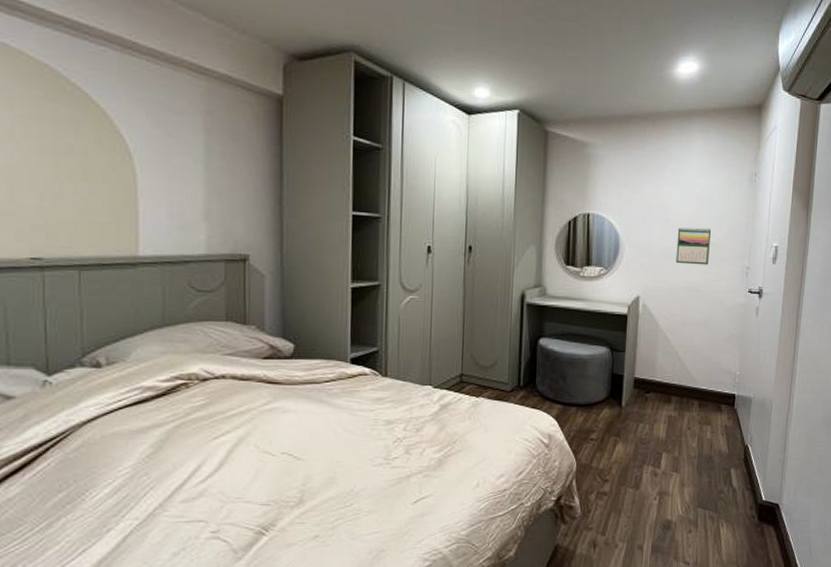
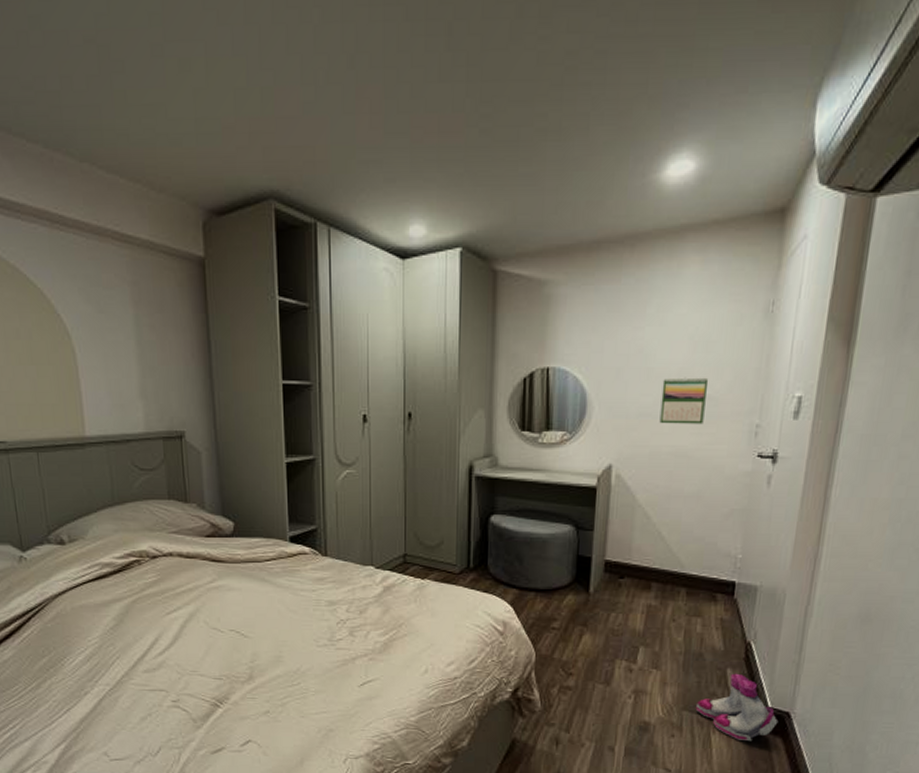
boots: none [707,472,771,532] -> present [695,673,778,742]

